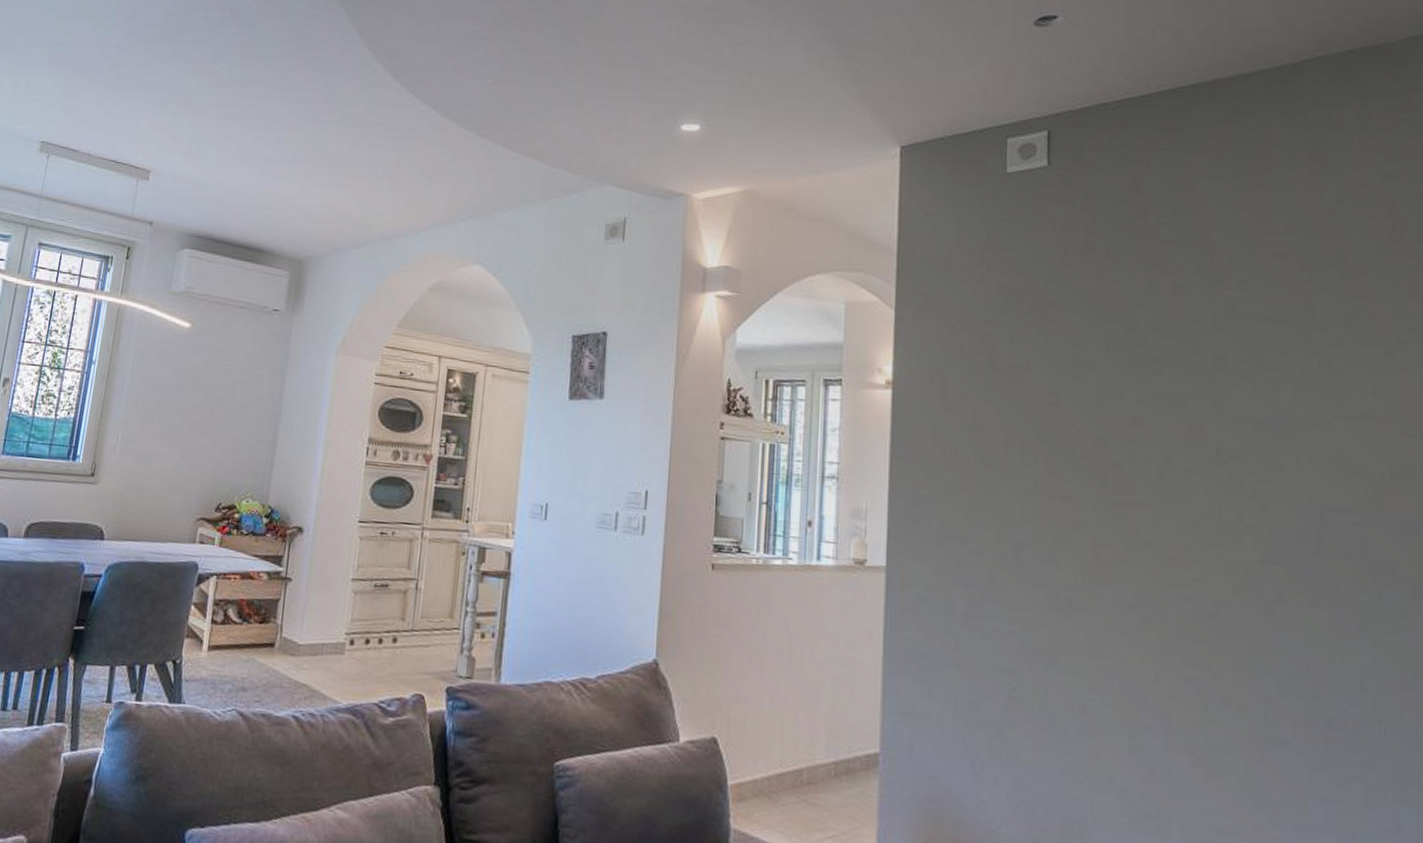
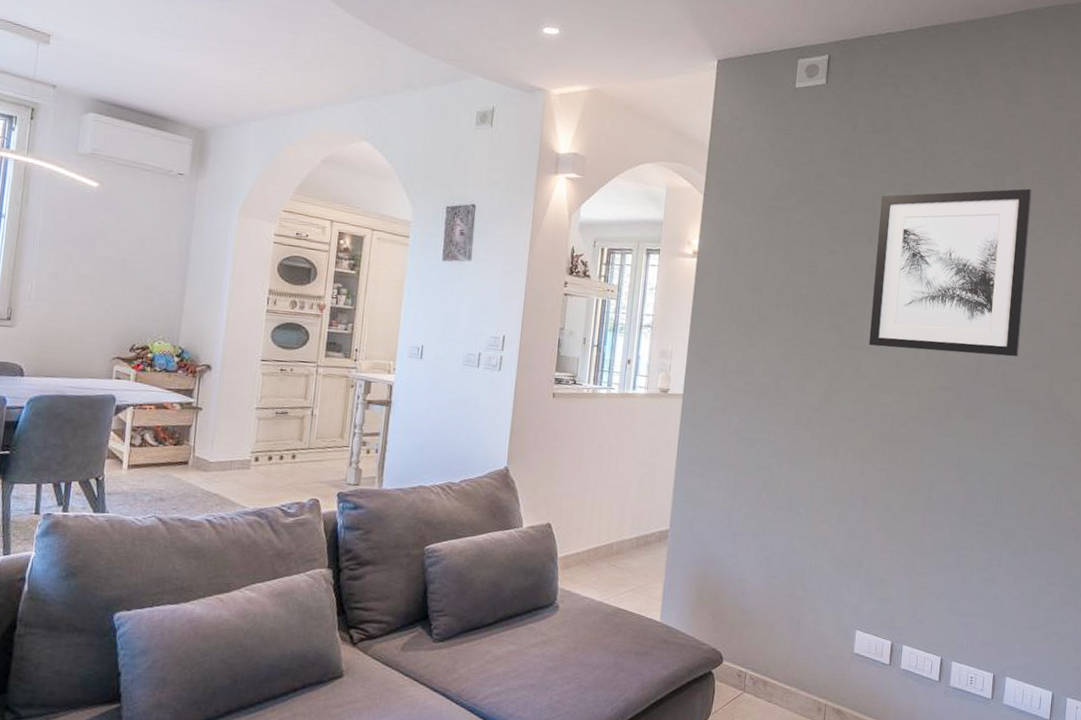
wall art: none [1142,284,1382,518] -> present [868,188,1032,357]

